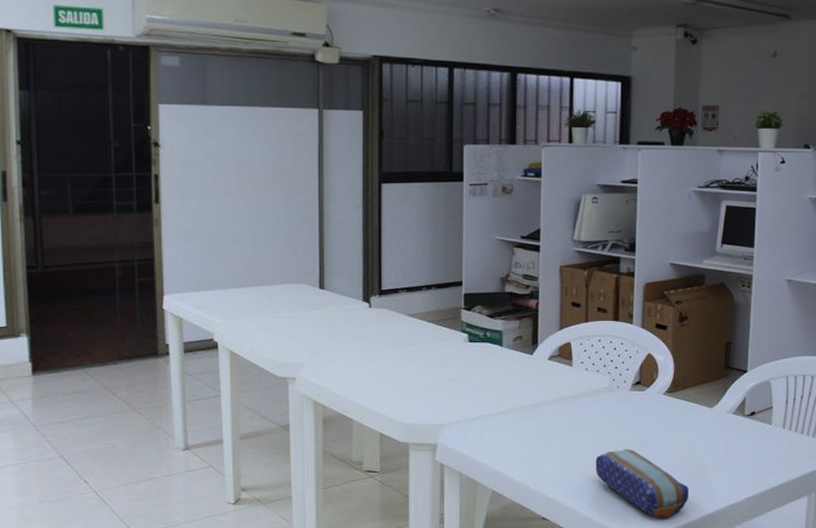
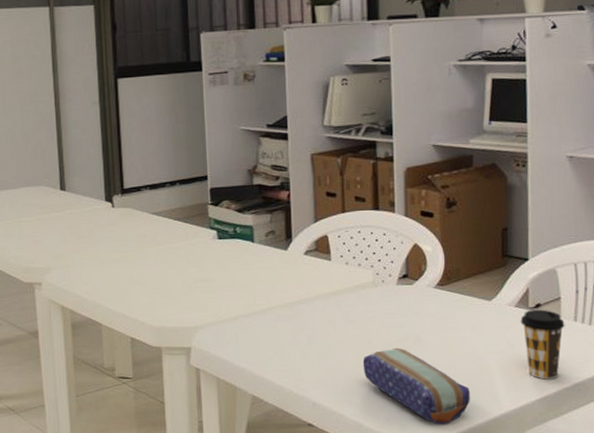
coffee cup: none [736,417,775,480] -> present [520,309,565,380]

